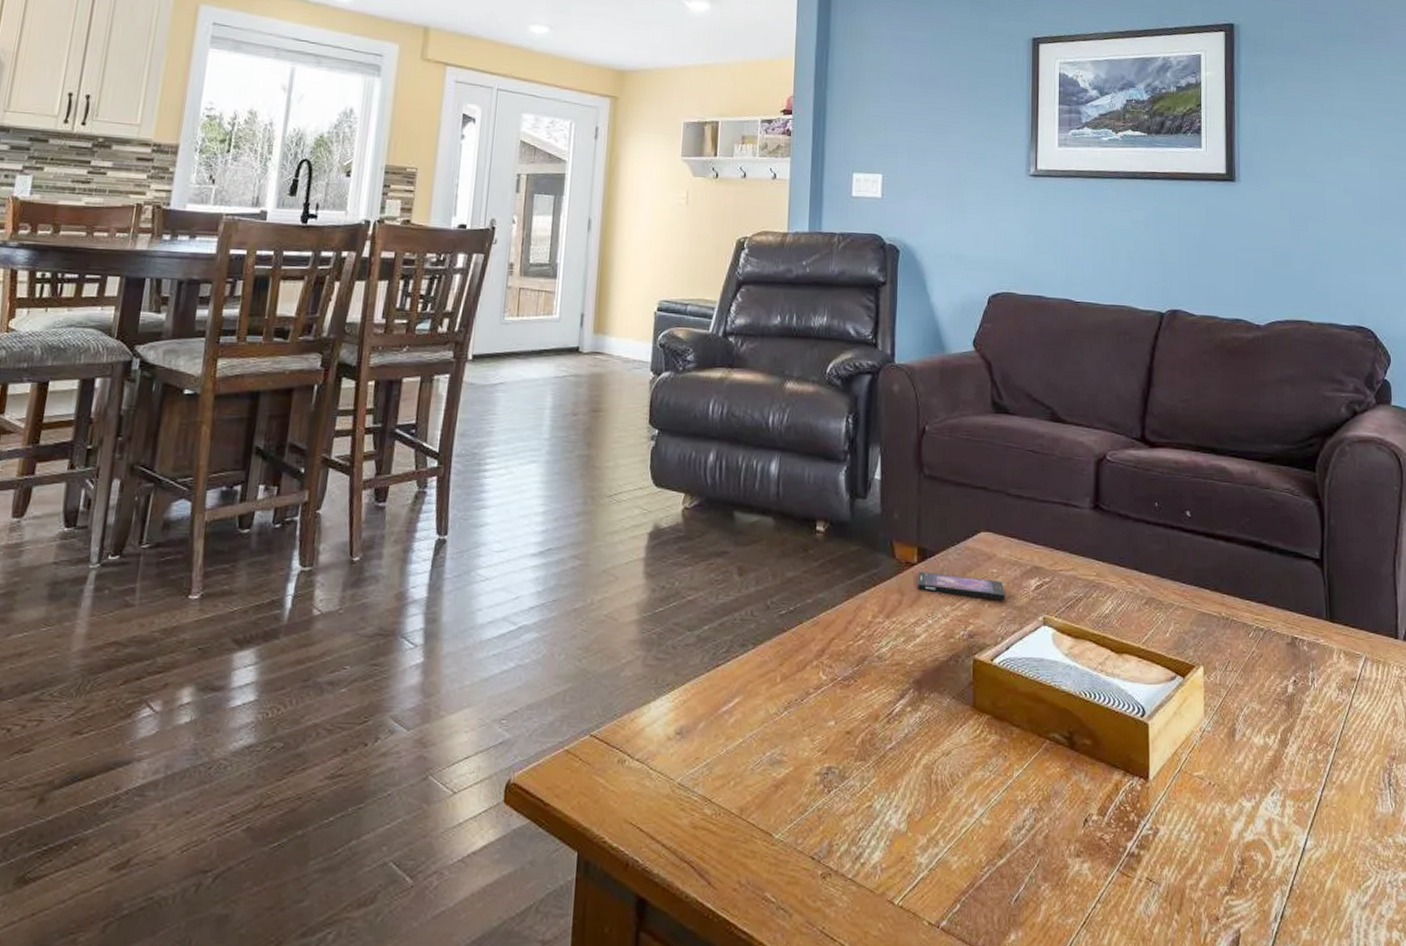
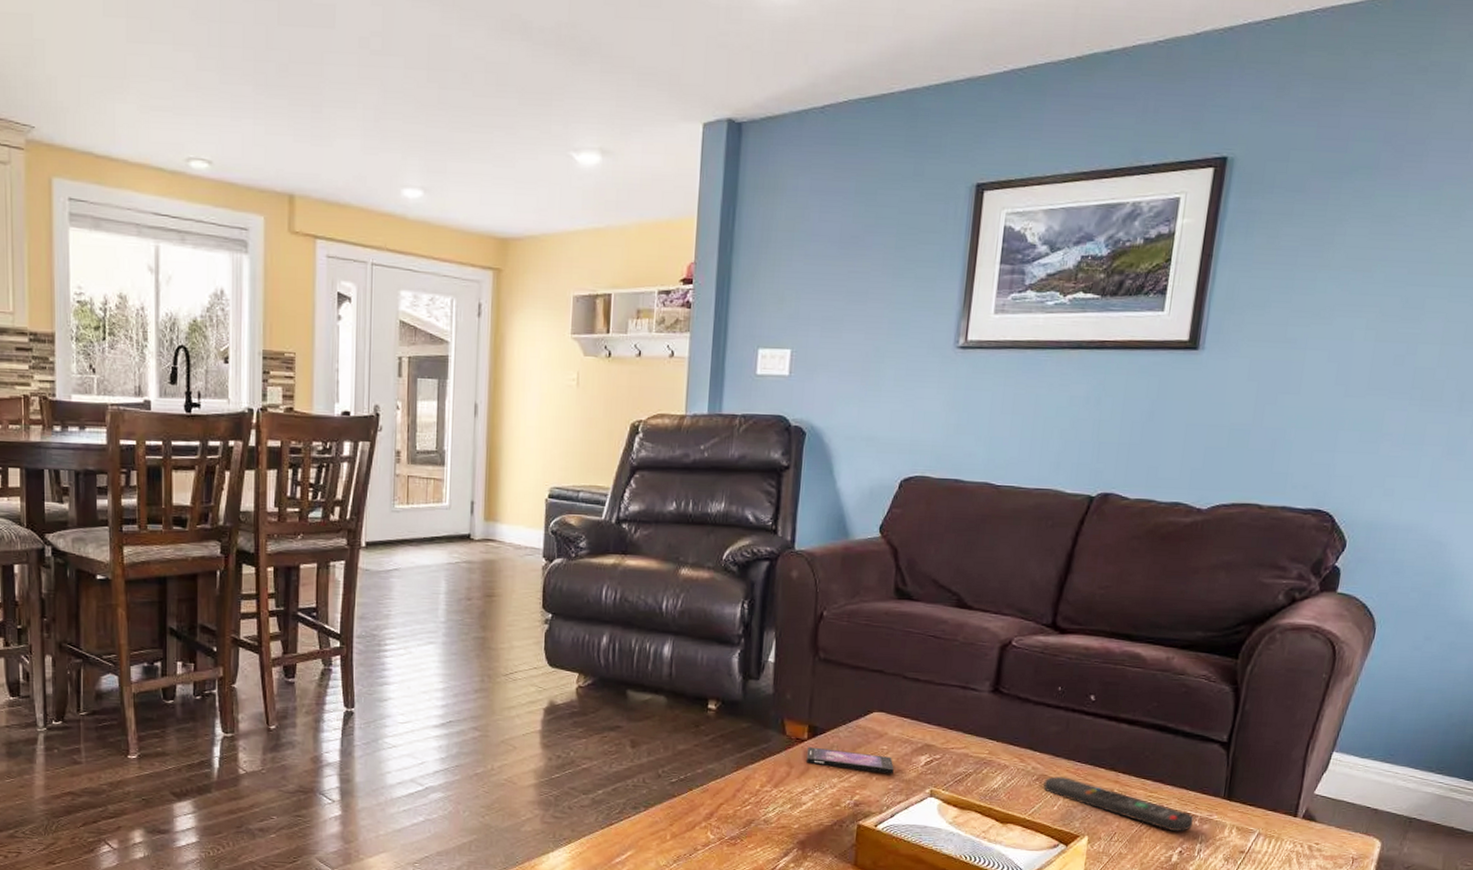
remote control: none [1153,600,1301,659] -> present [1043,776,1194,832]

